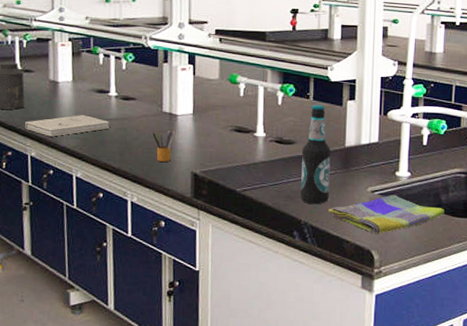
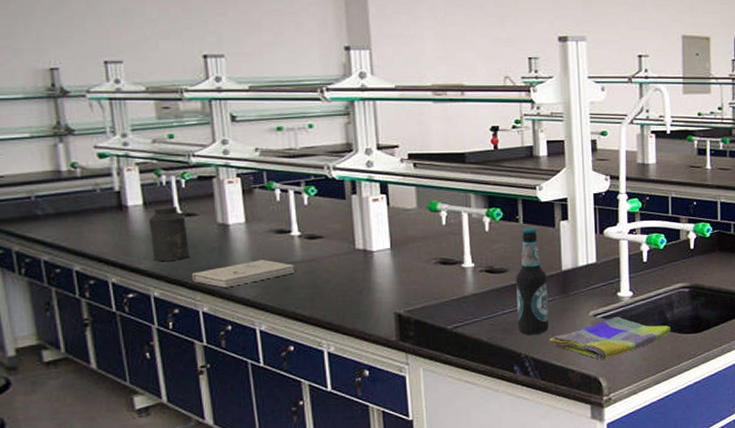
pencil box: present [152,129,176,162] -> none [346,266,373,304]

